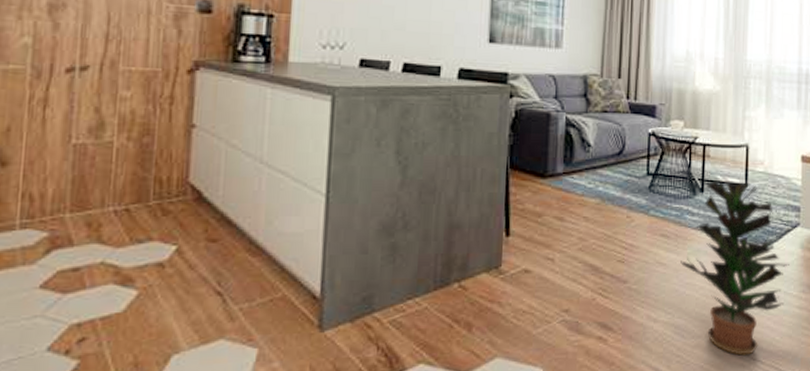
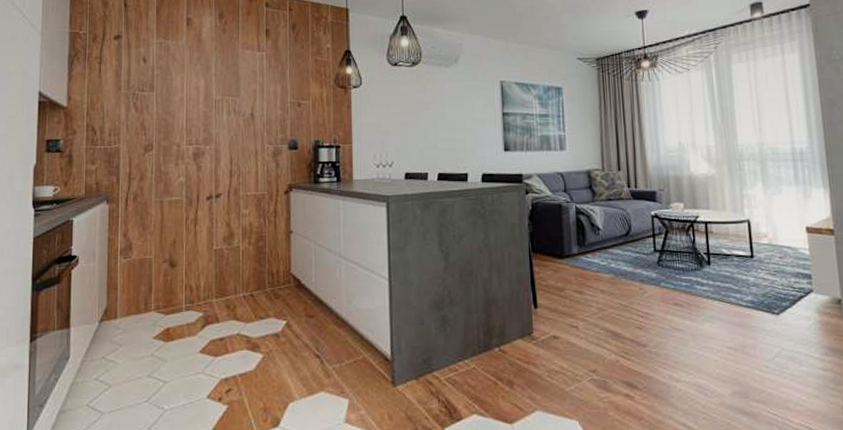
potted plant: present [680,180,789,356] -> none [696,254,807,414]

